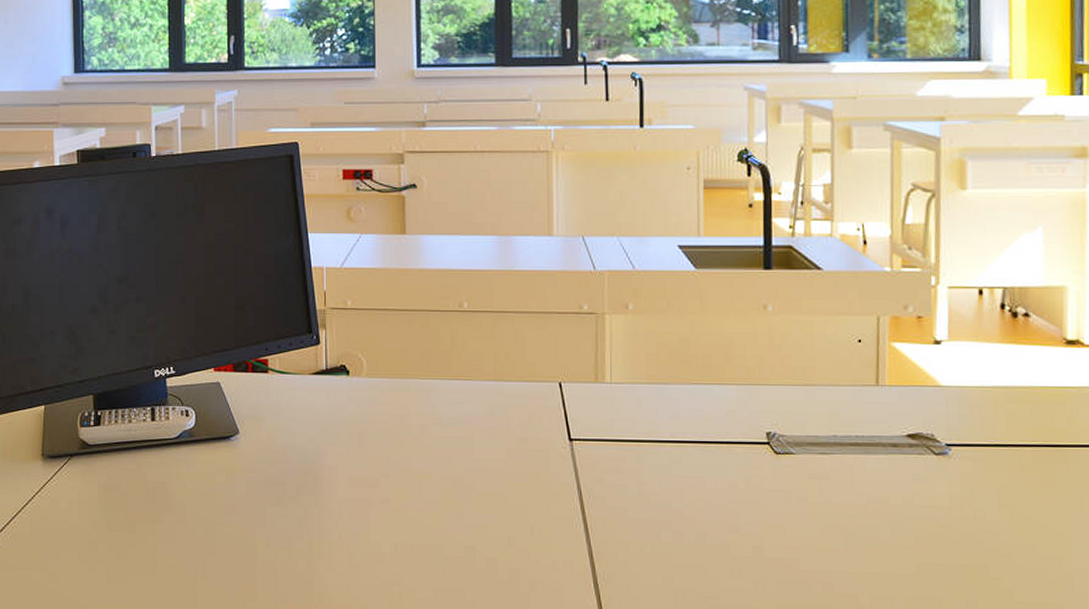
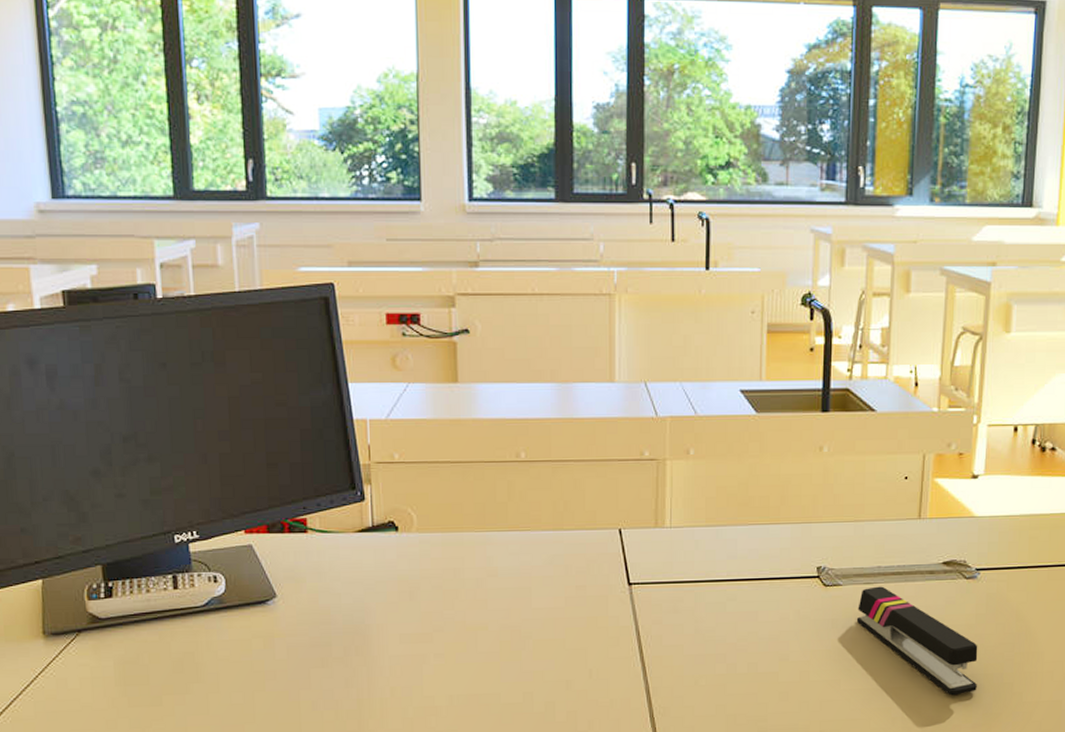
stapler: none [812,457,957,588] -> present [856,586,978,696]

